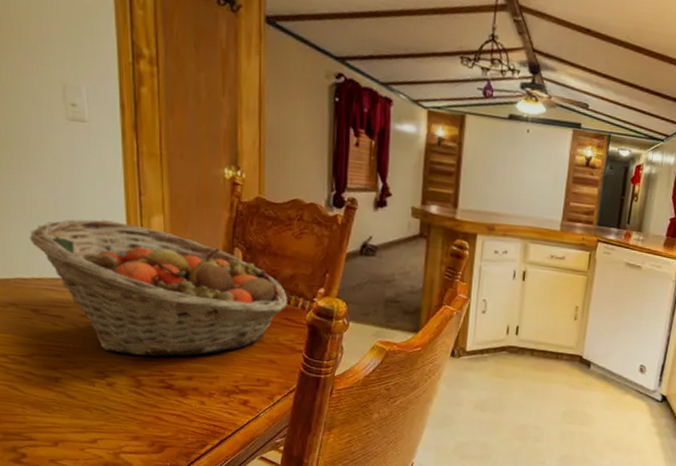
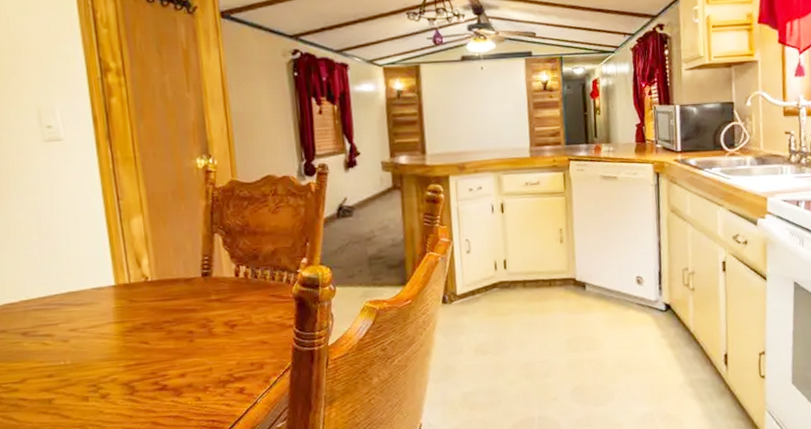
fruit basket: present [29,219,288,357] -> none [15,229,273,362]

